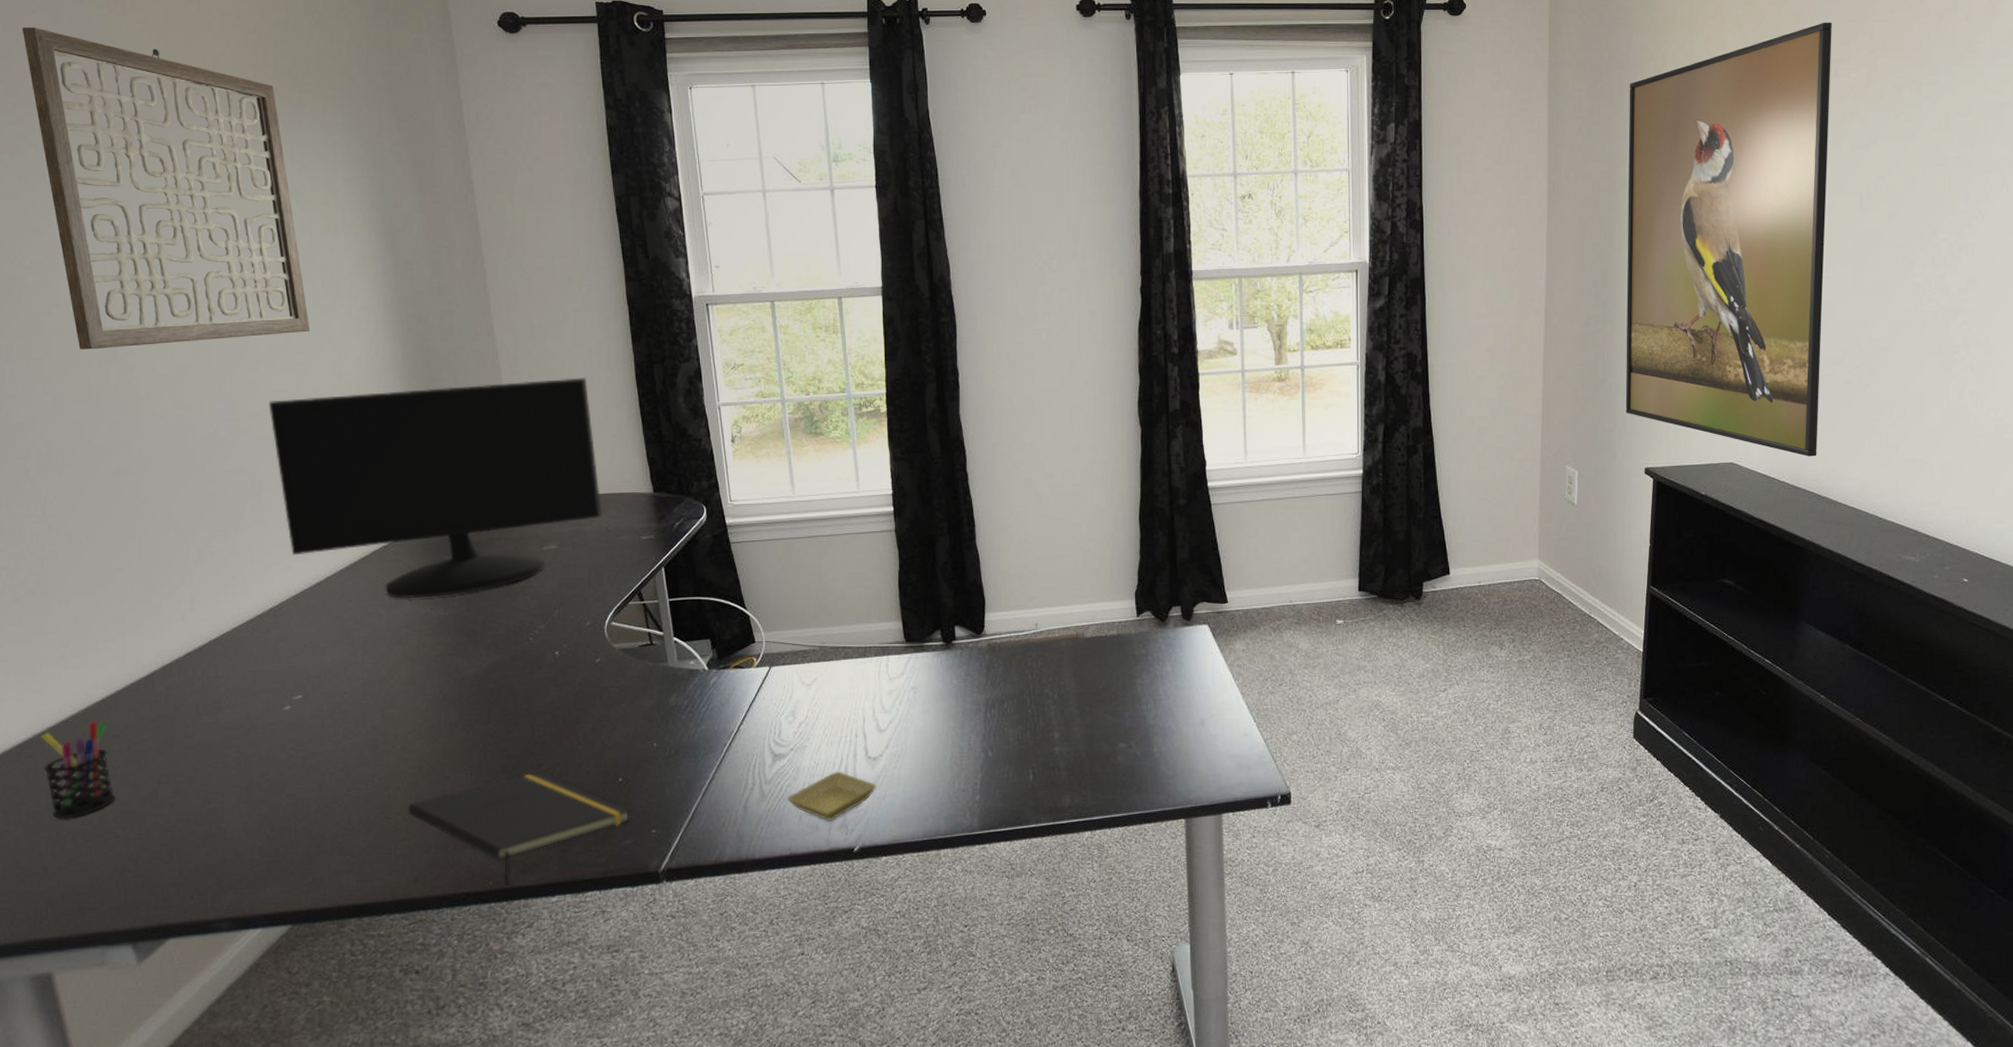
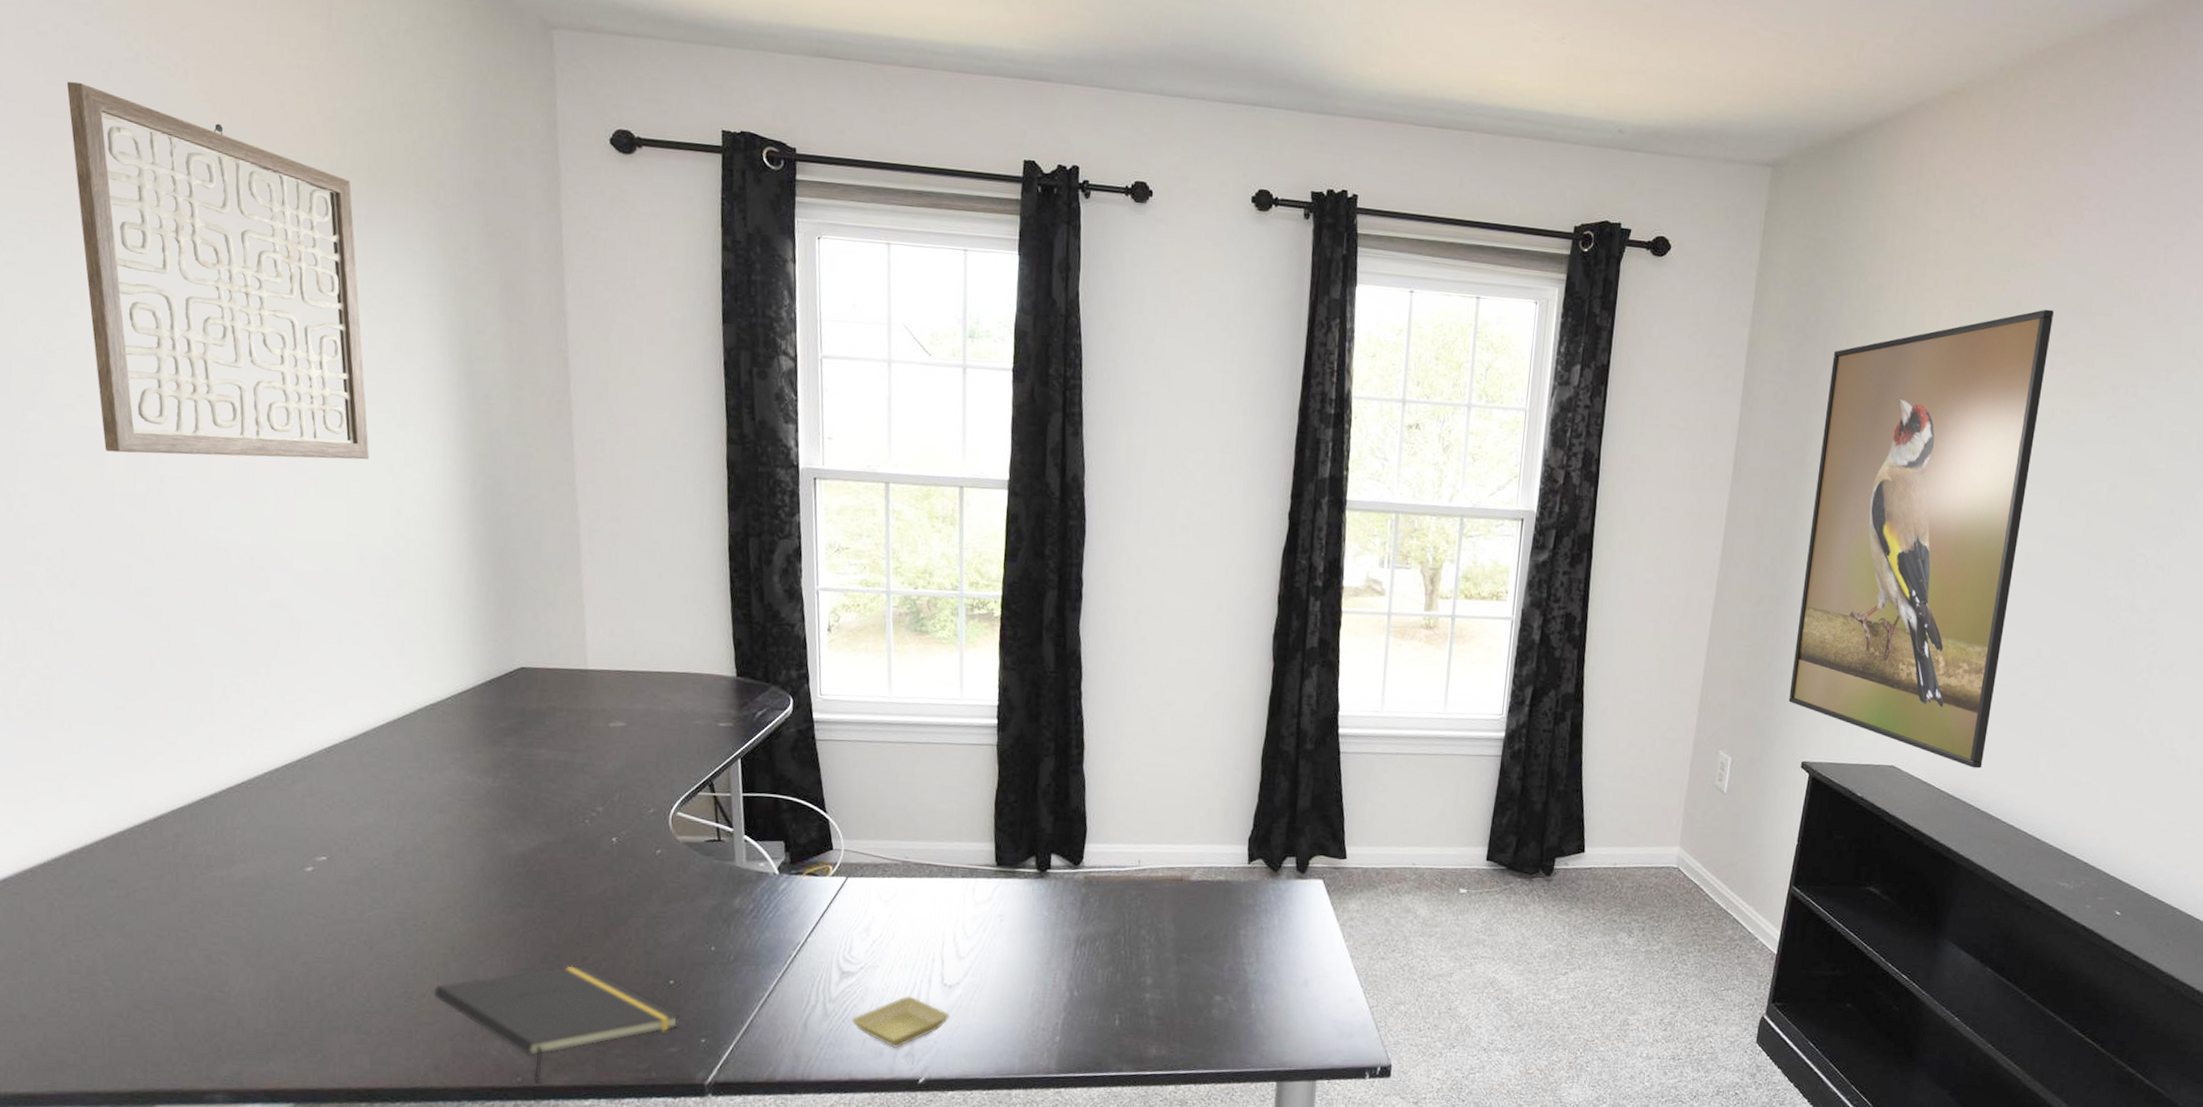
pen holder: present [41,721,115,819] -> none [28,862,108,965]
computer monitor: present [268,378,603,599] -> none [315,530,679,765]

